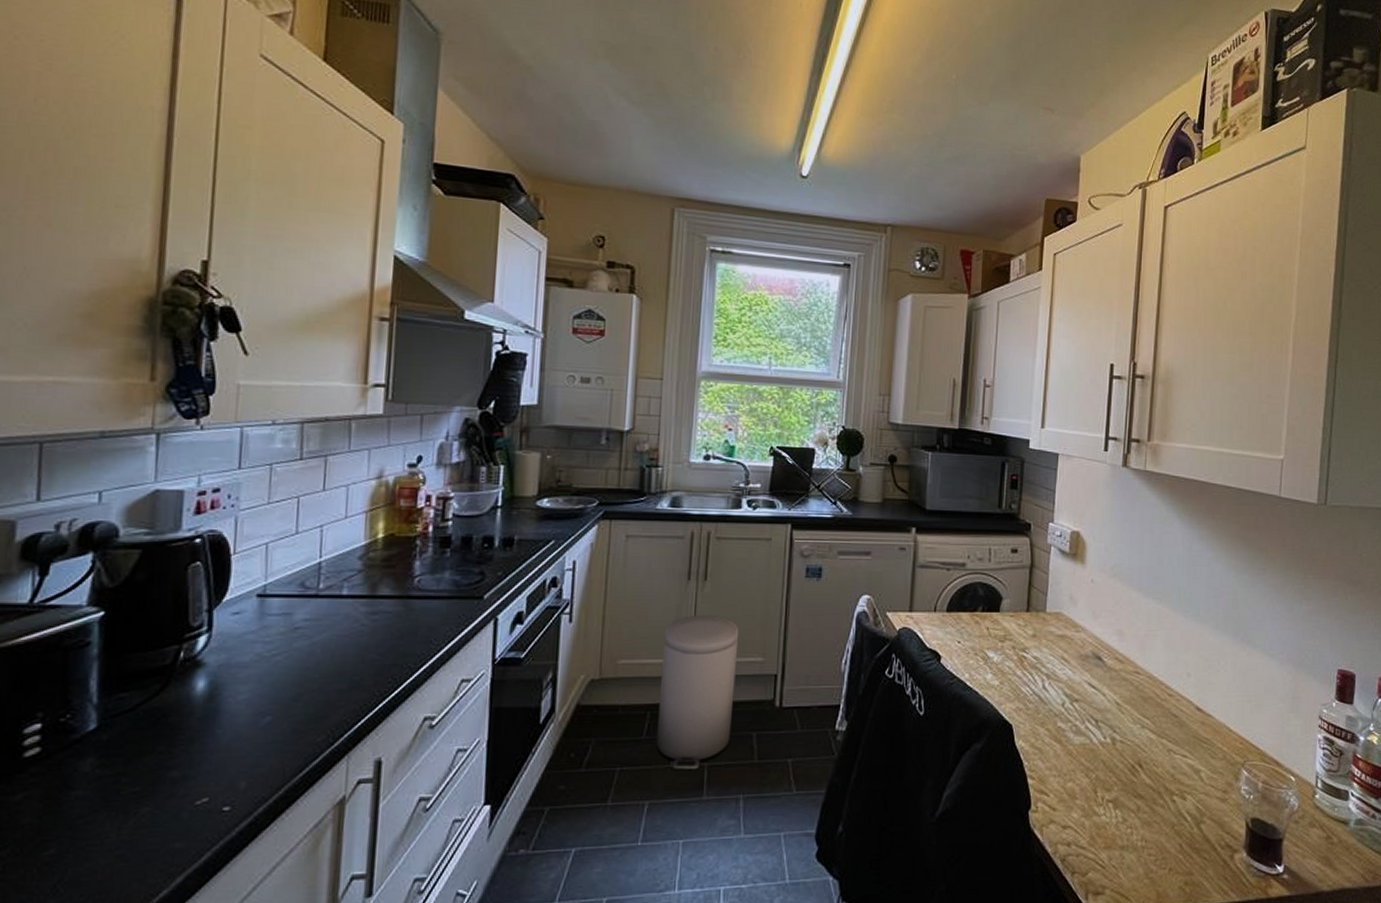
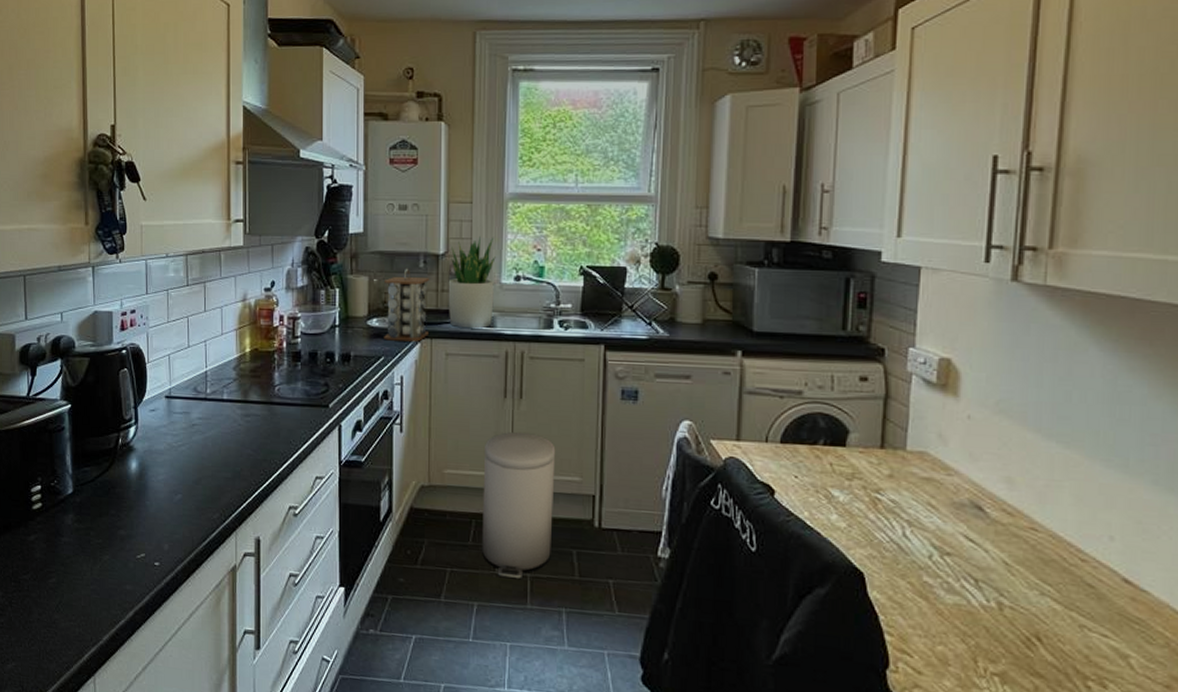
spice rack: none [555,445,611,523] -> present [384,269,429,342]
planter: none [631,414,685,509] -> present [448,237,496,329]

